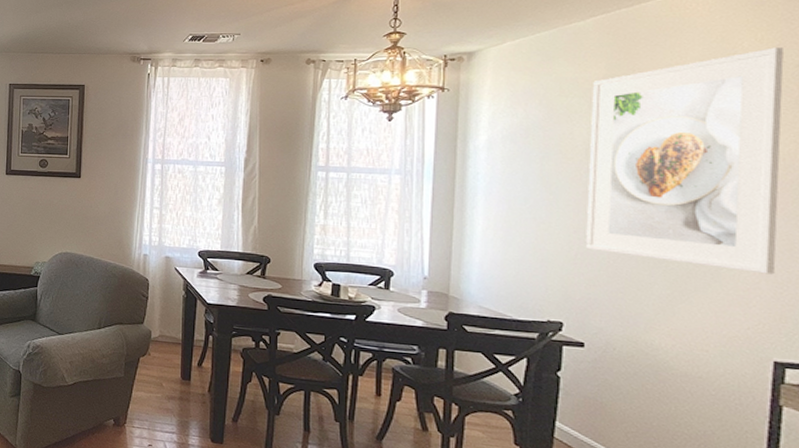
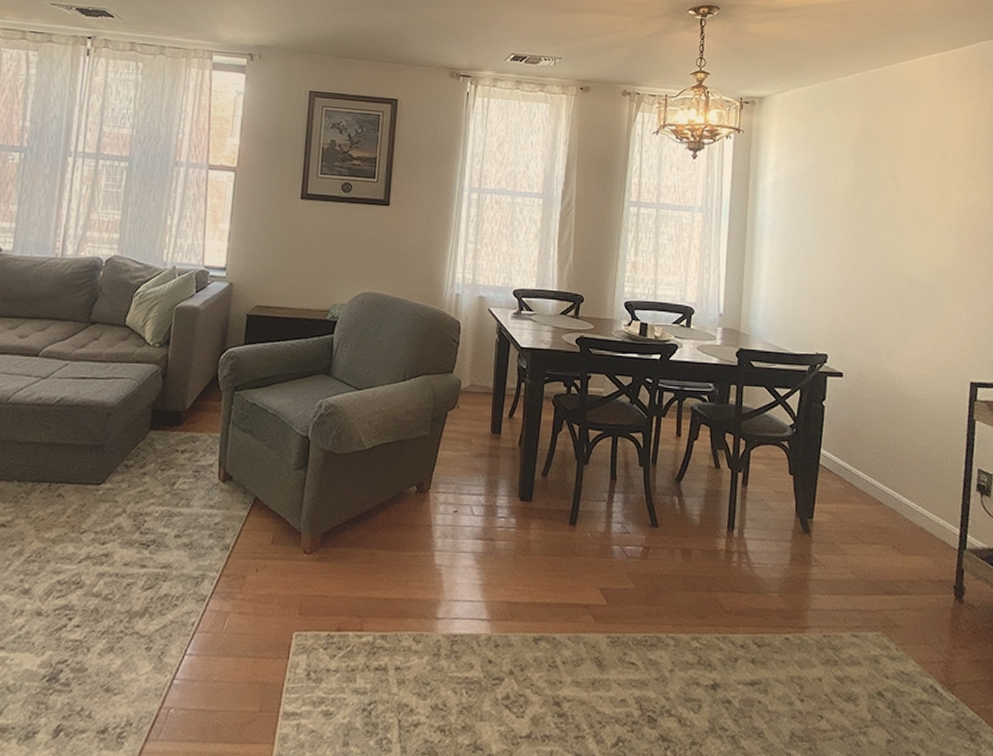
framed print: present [585,47,784,275] -> none [845,113,978,307]

